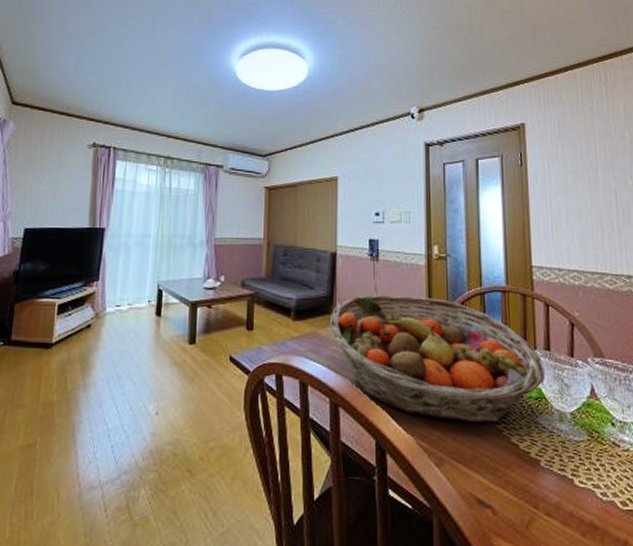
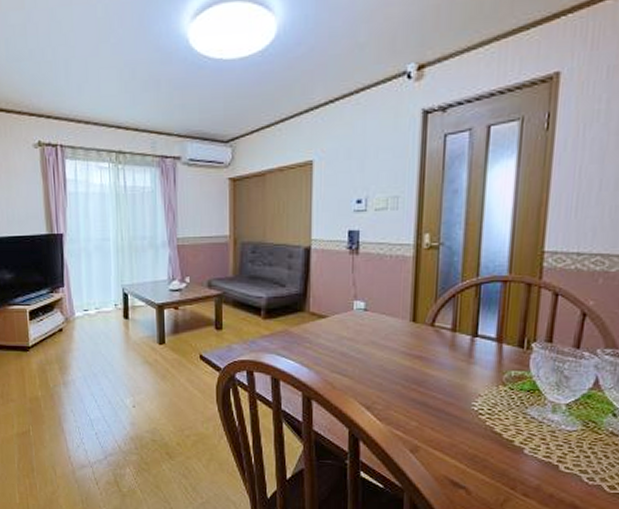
fruit basket: present [329,295,546,423] -> none [302,290,543,414]

